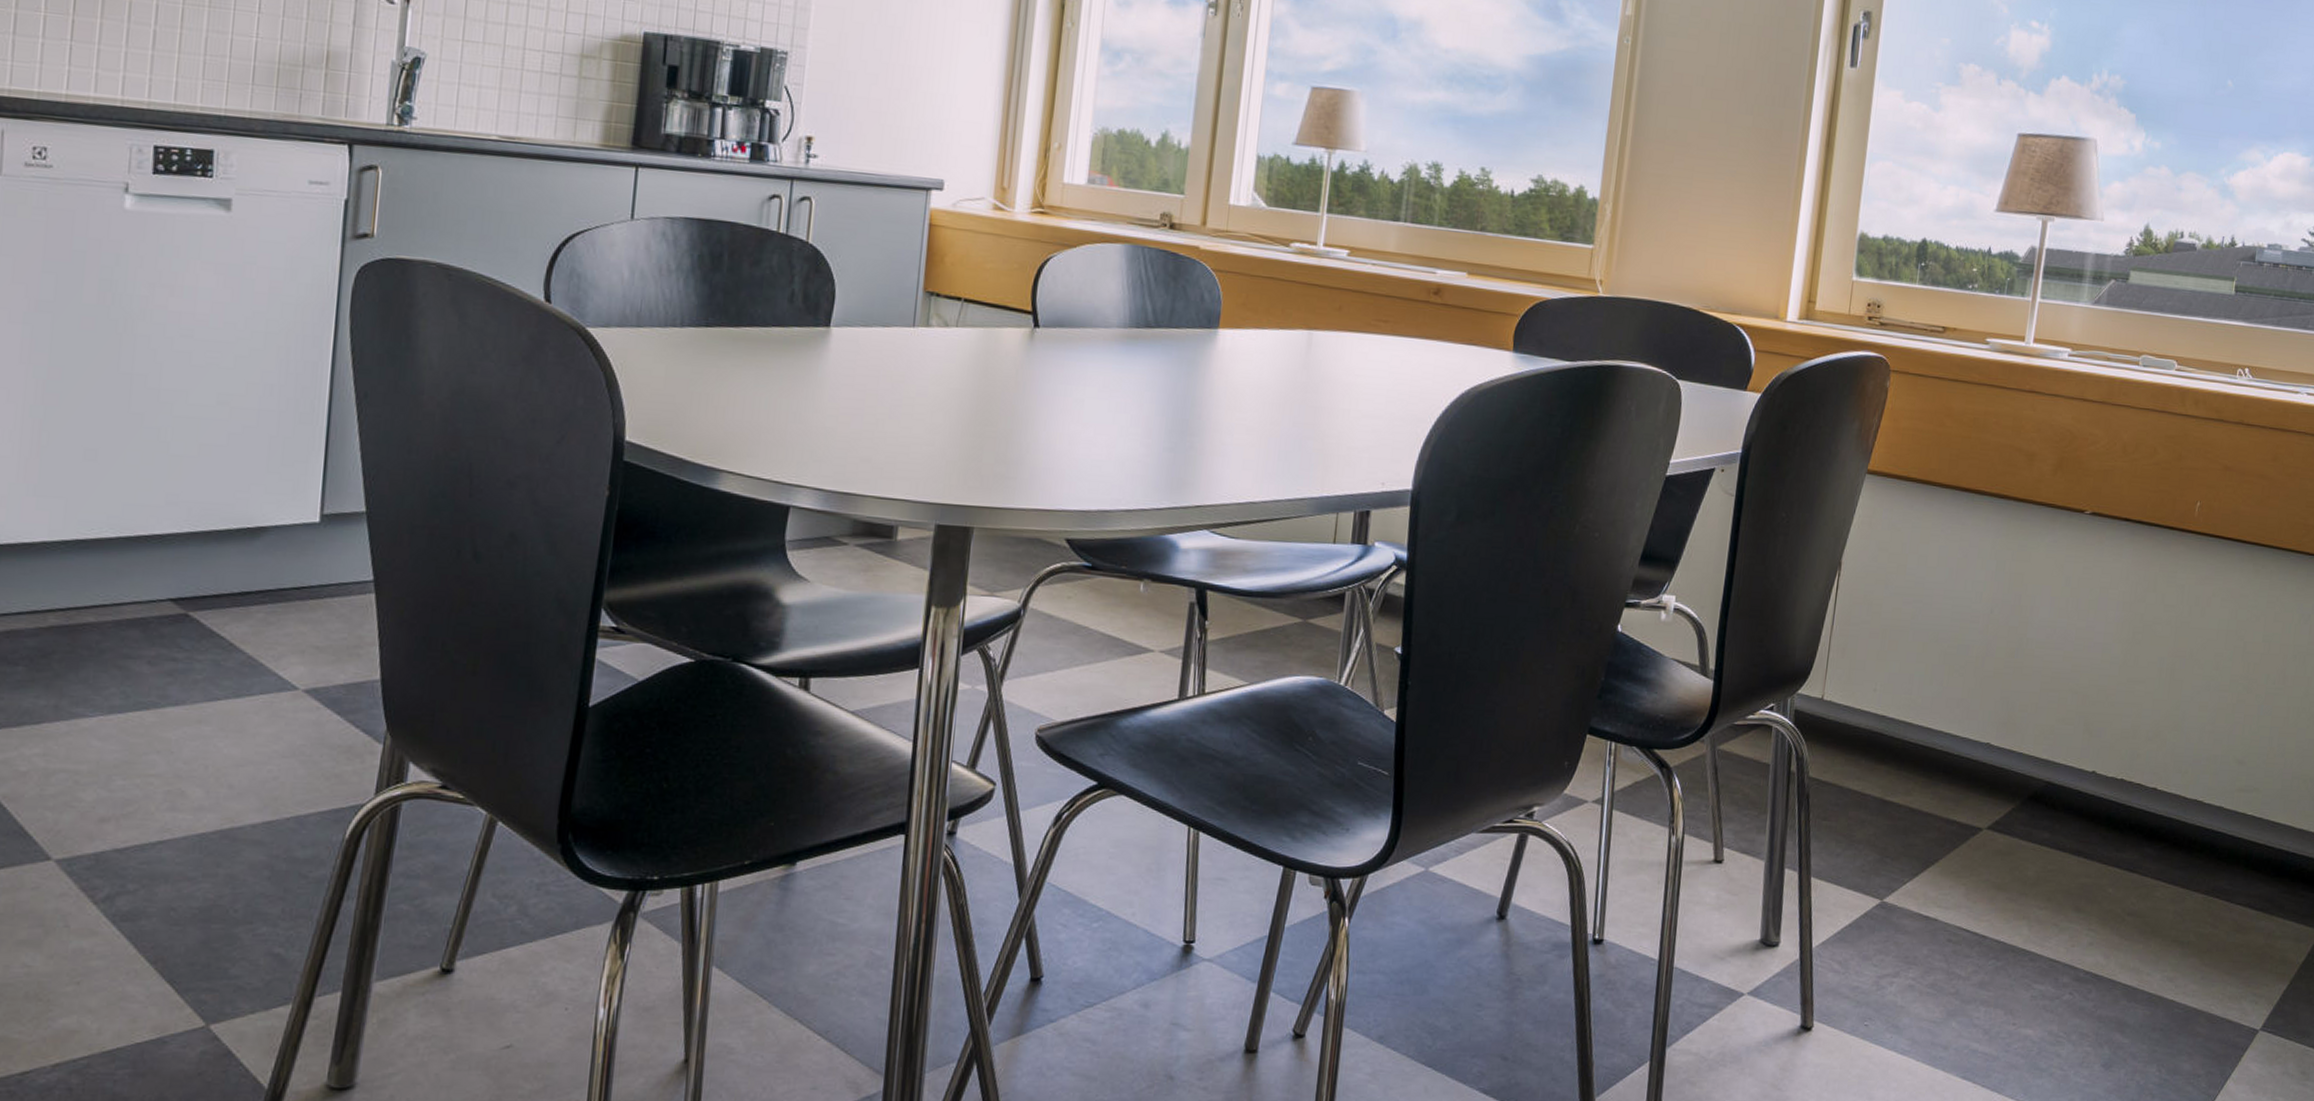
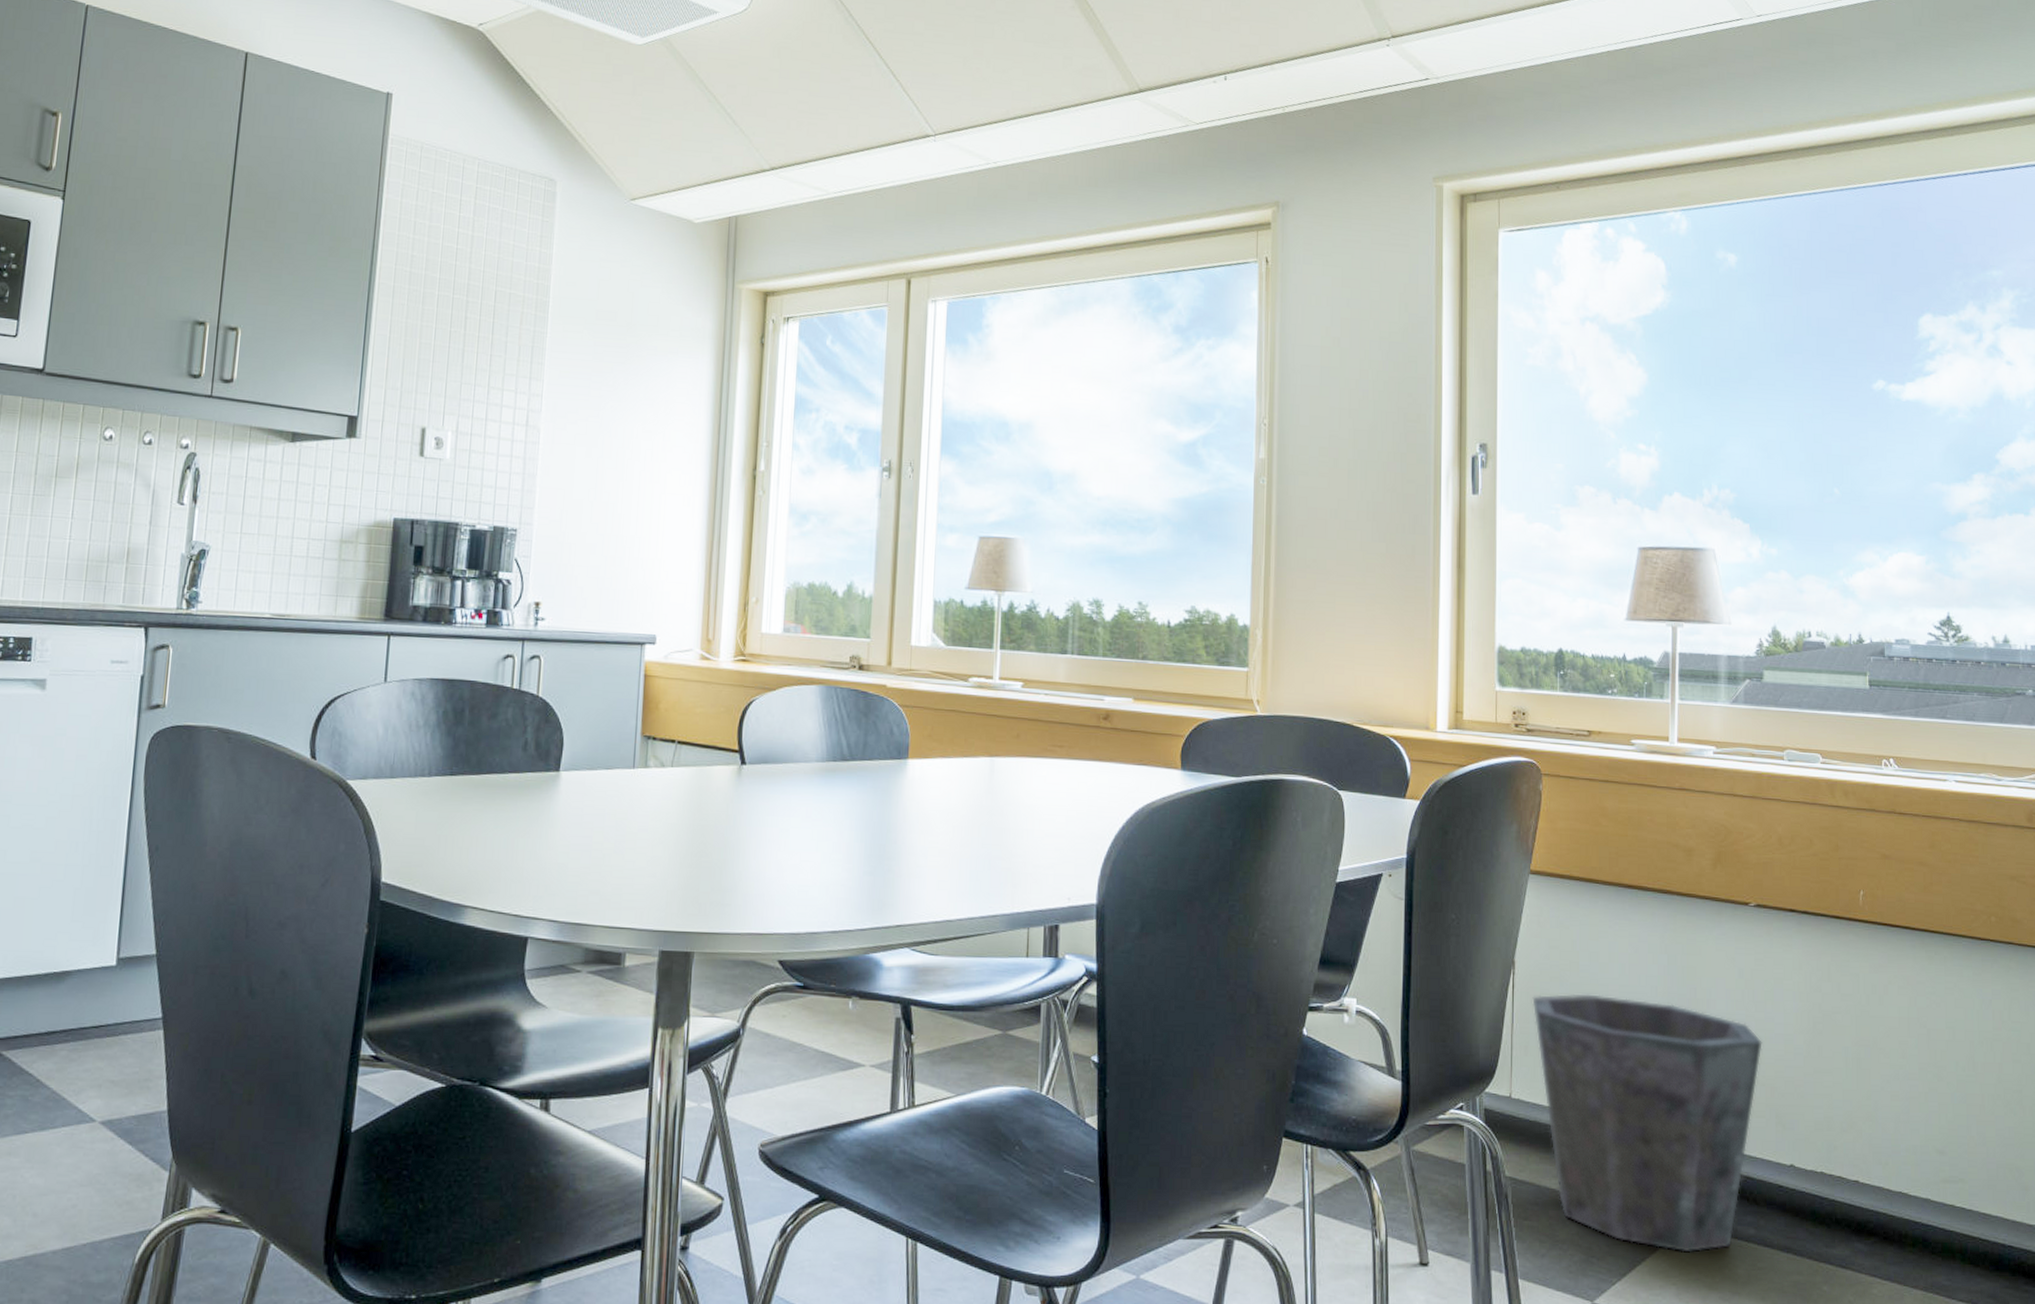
waste bin: none [1854,597,2081,855] -> present [1532,994,1762,1253]

